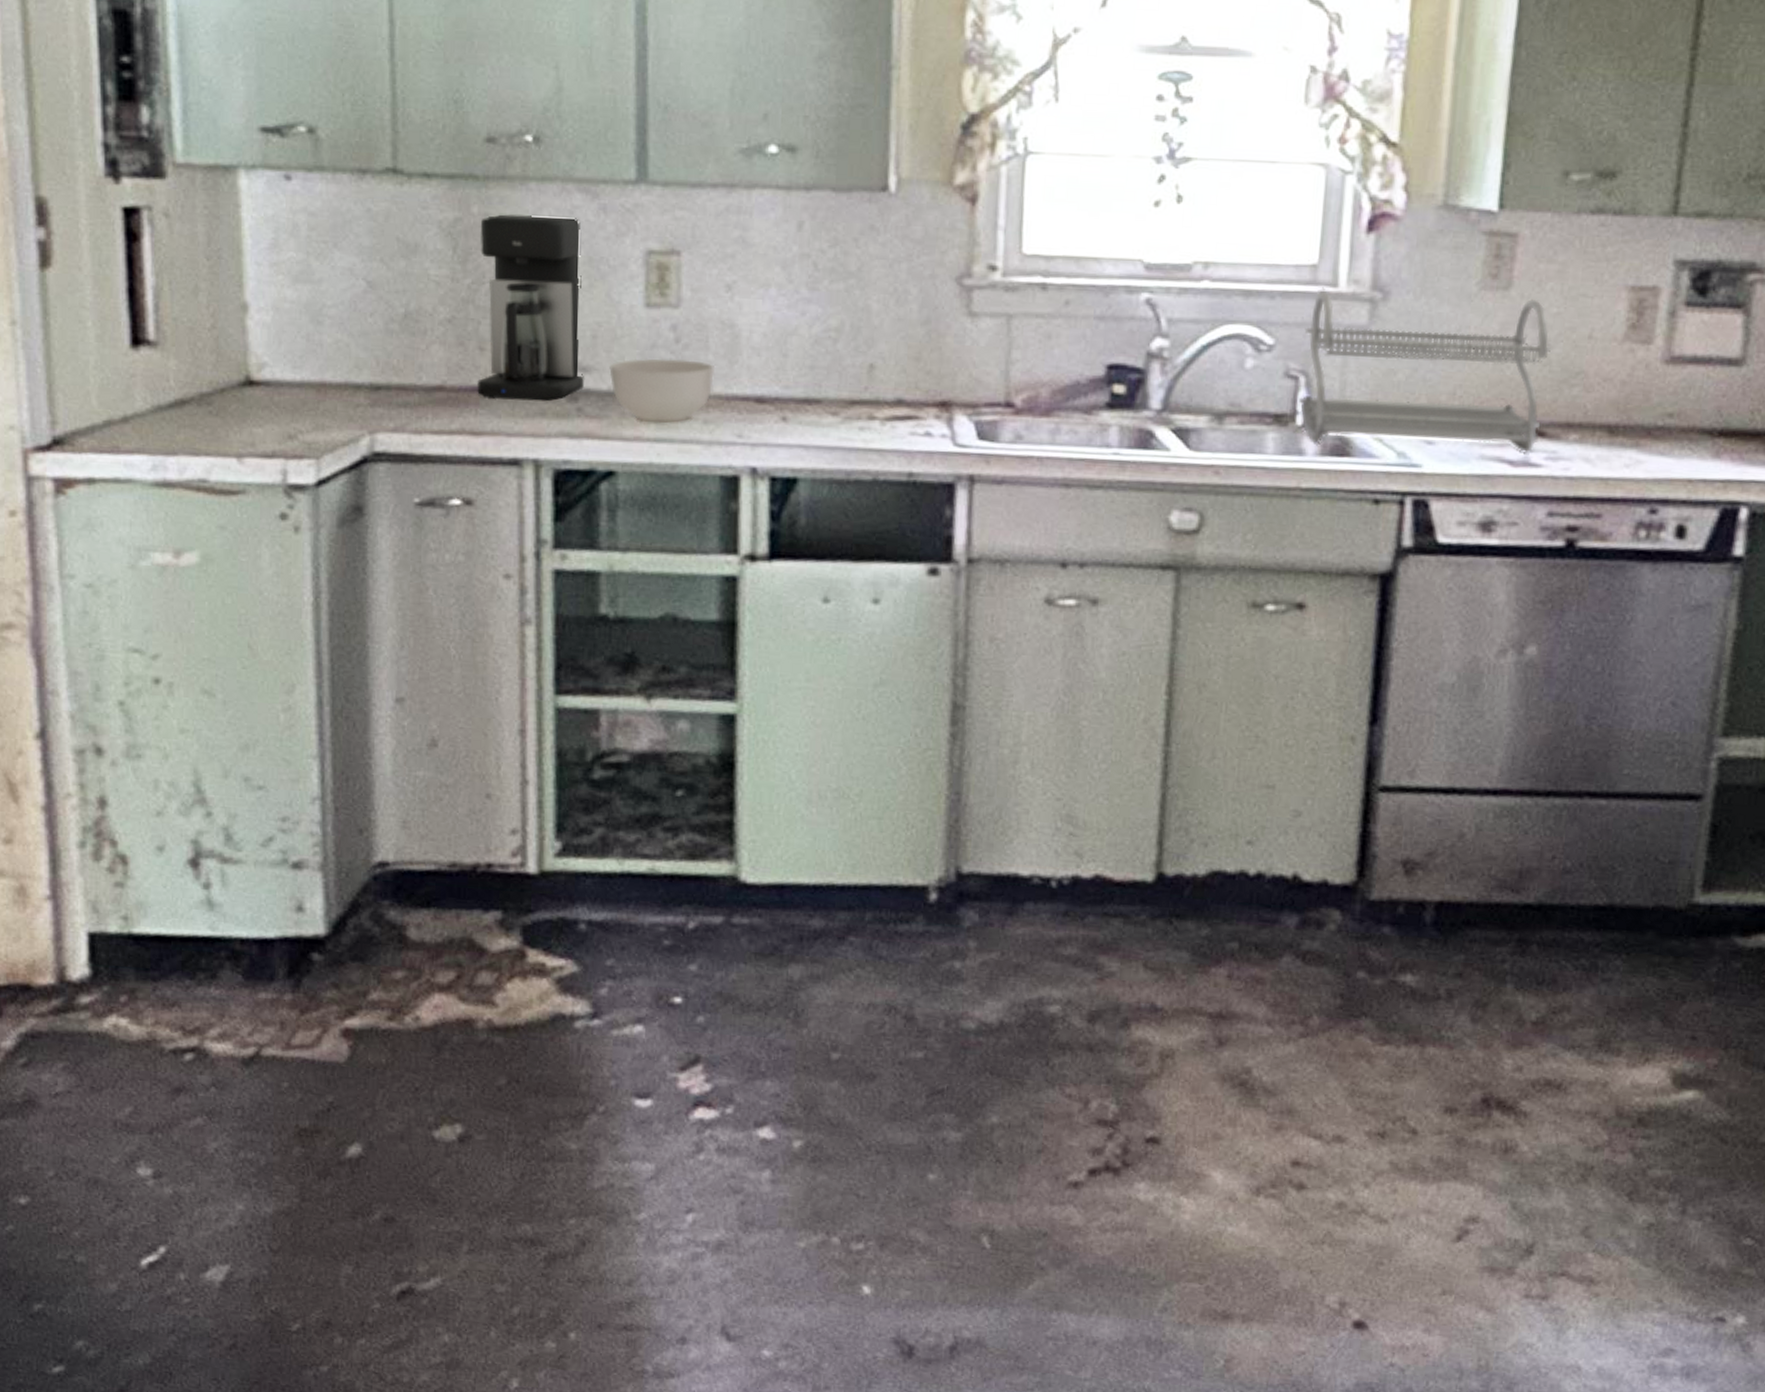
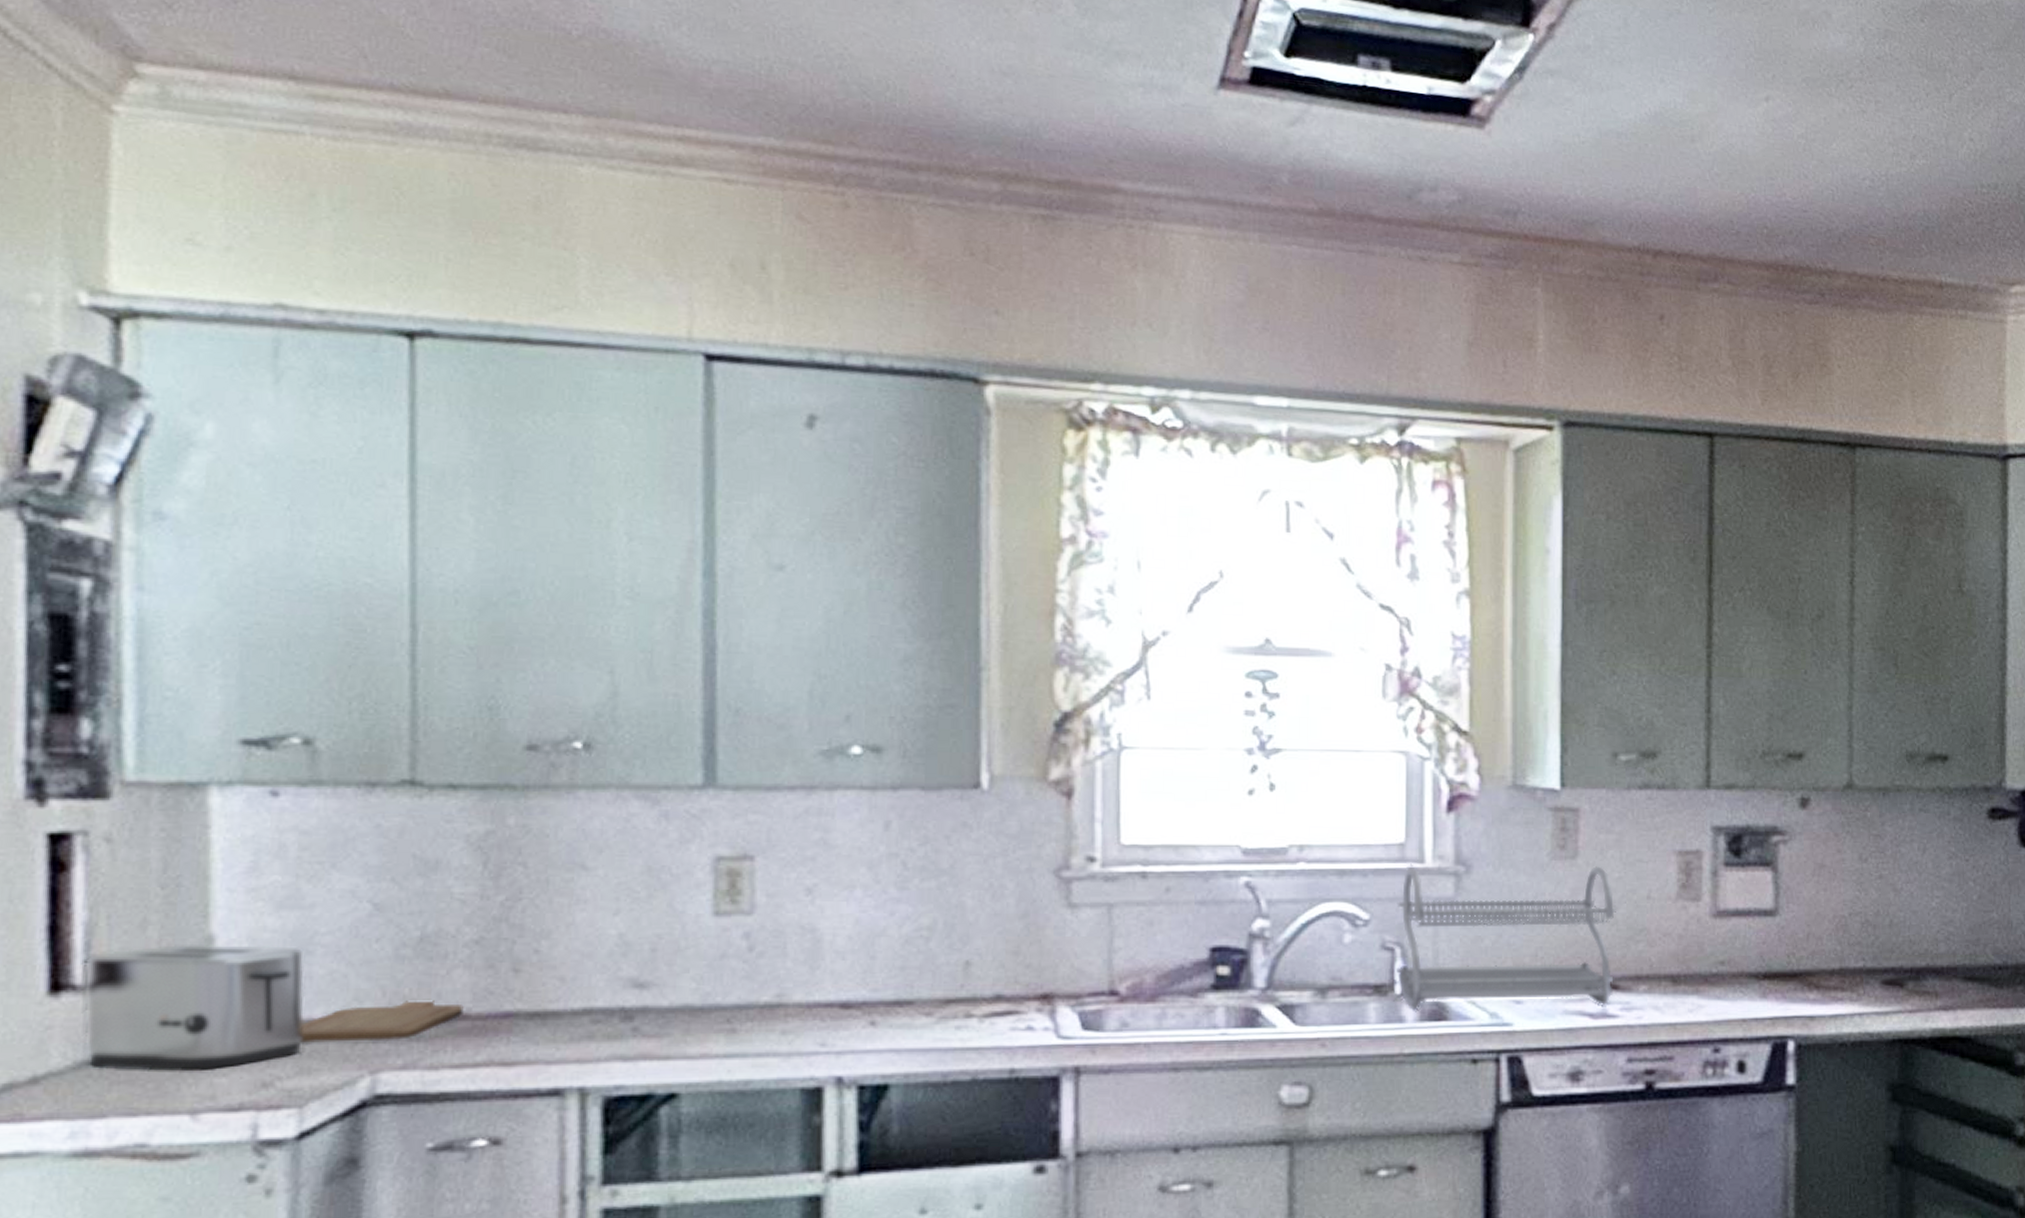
toaster: none [155,309,319,422] -> present [85,943,305,1072]
chopping board: none [316,370,442,406] -> present [300,1000,465,1044]
coffee maker: present [477,214,584,401] -> none [510,825,641,1023]
bowl: present [609,358,714,424] -> none [671,968,793,1038]

